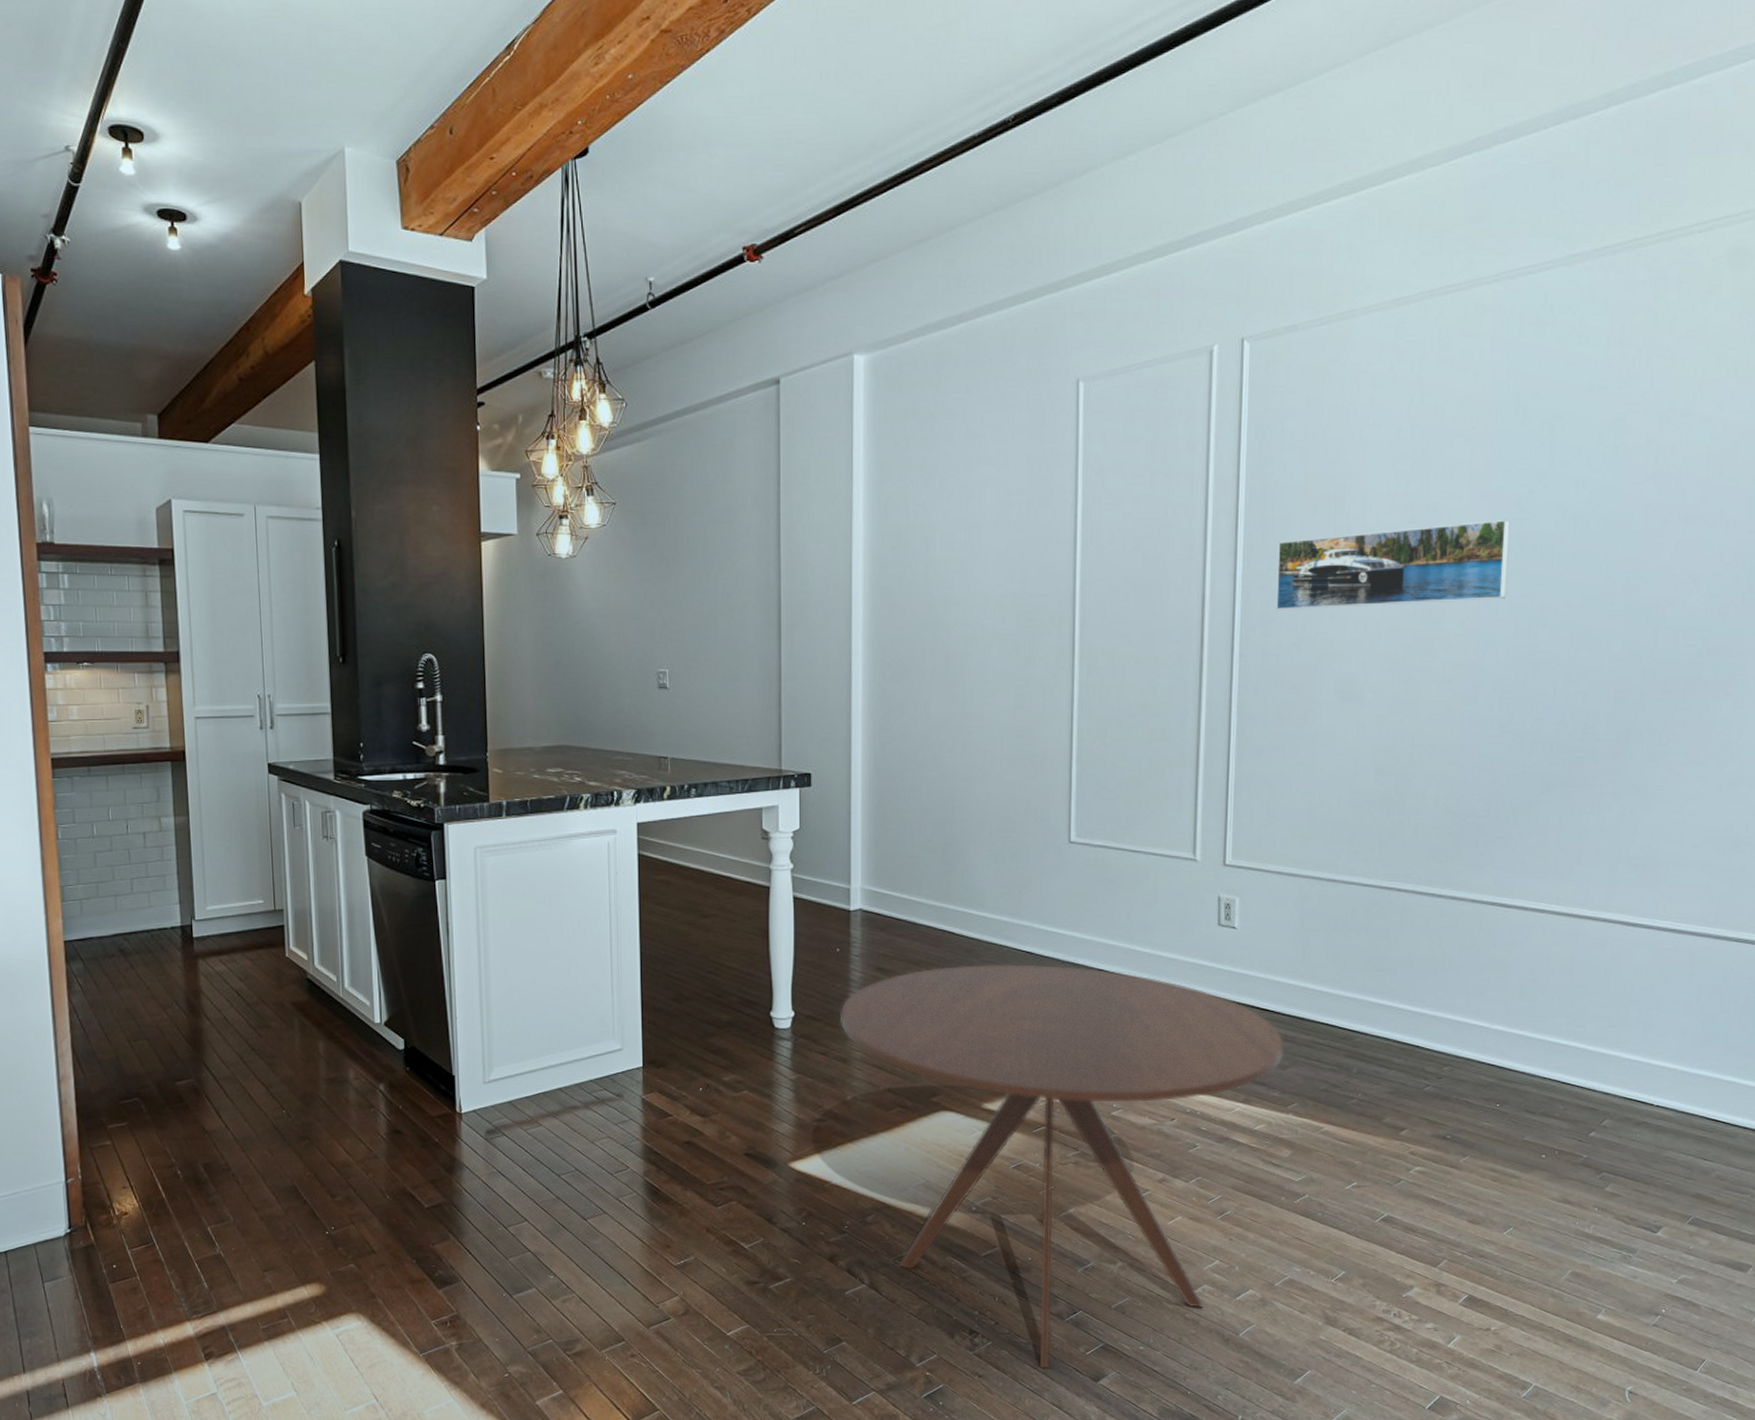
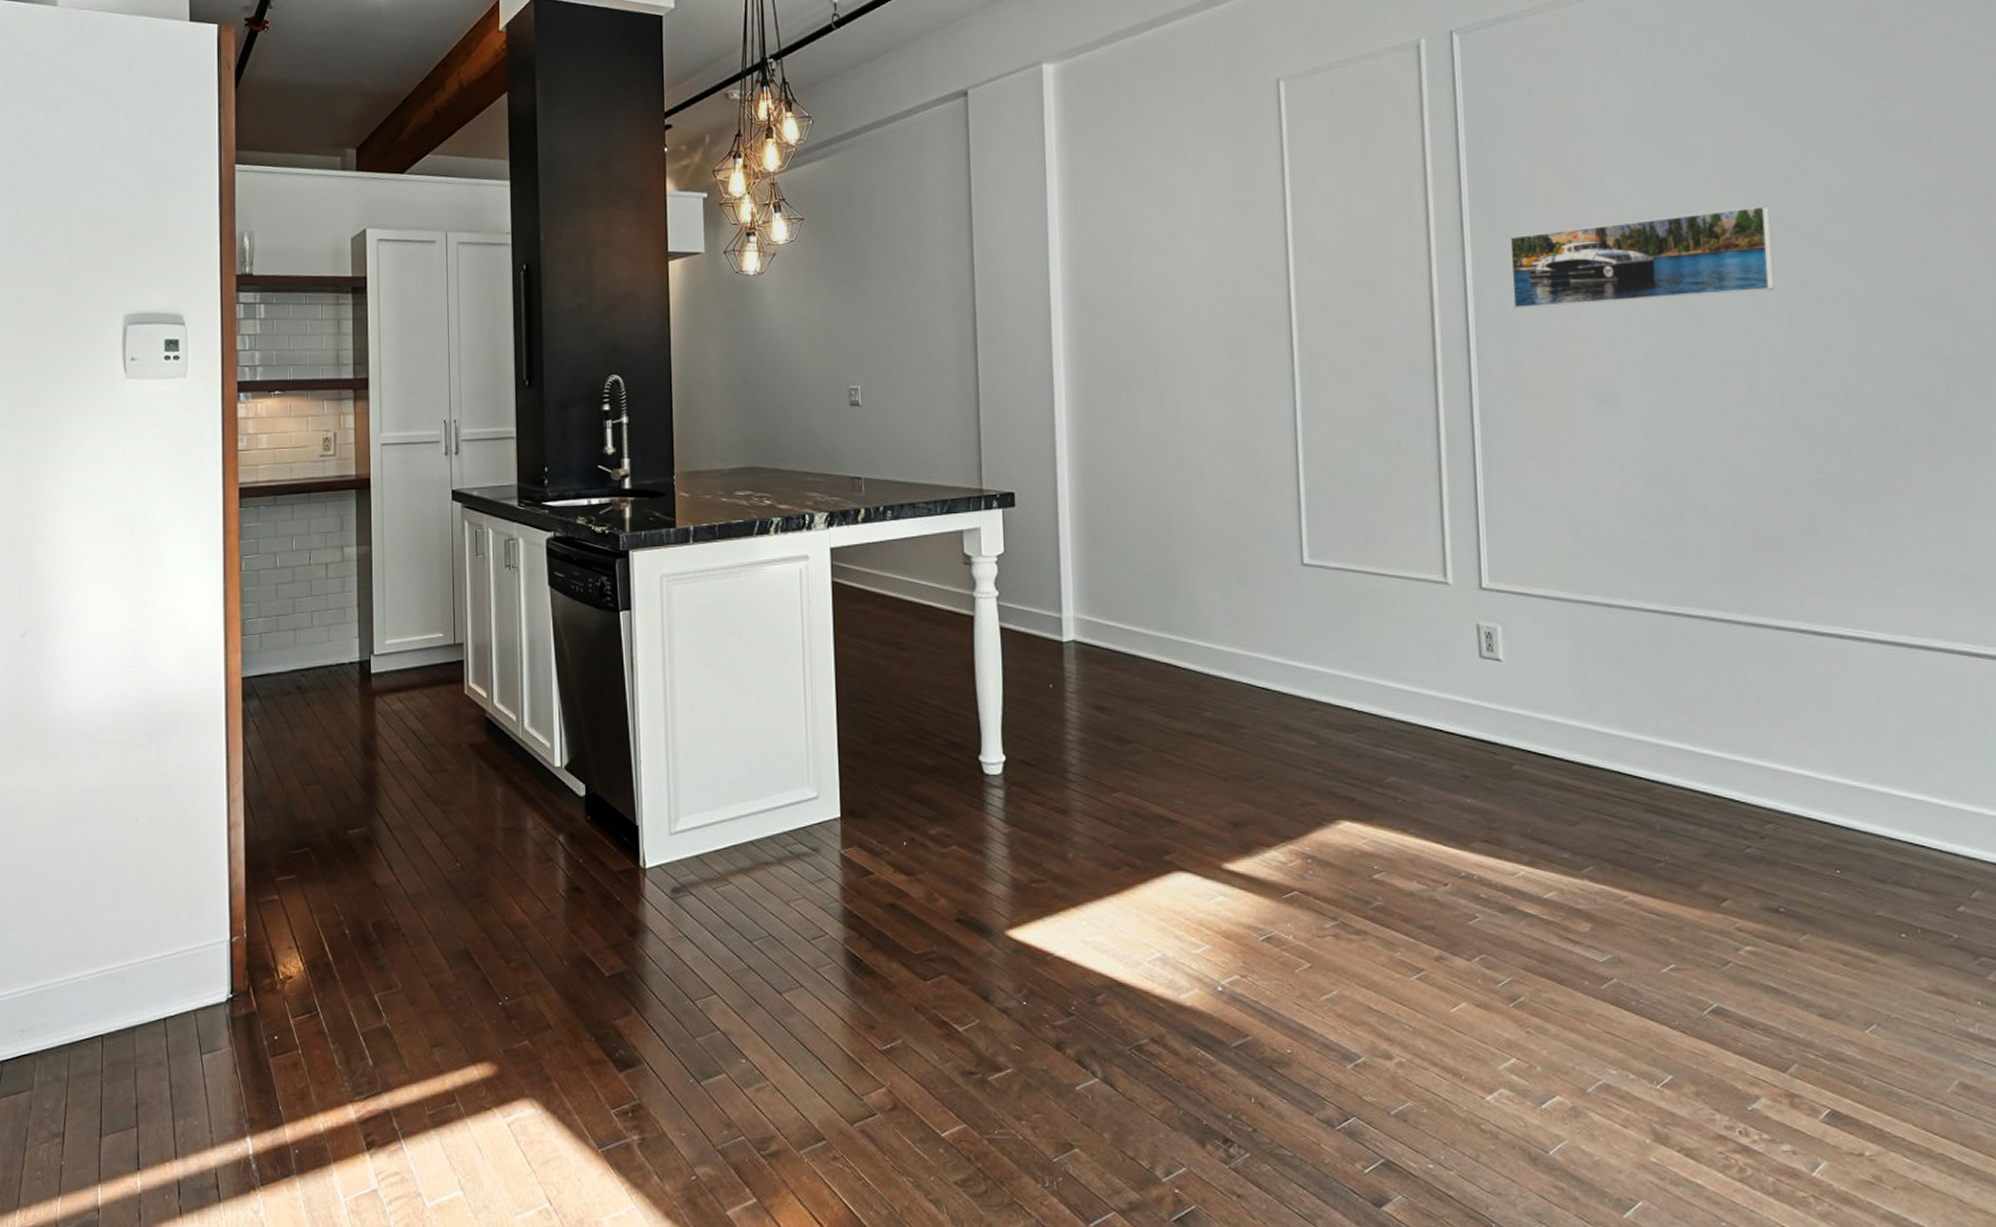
round table: present [841,964,1284,1369] -> none [1057,702,1570,1190]

